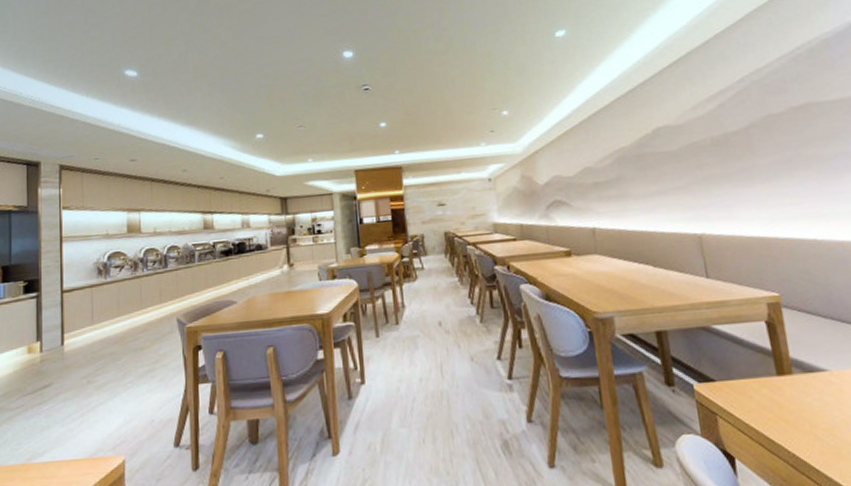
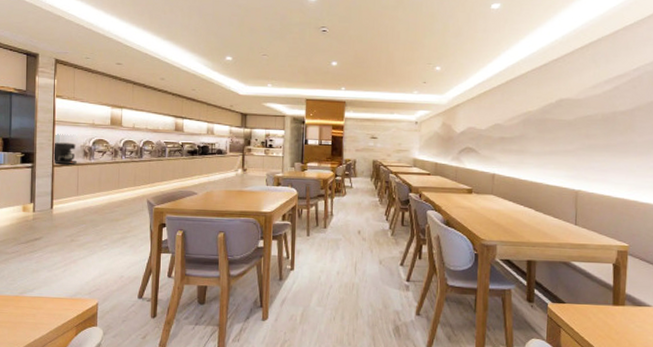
coffee maker: none [61,260,90,289] -> present [52,142,77,164]

